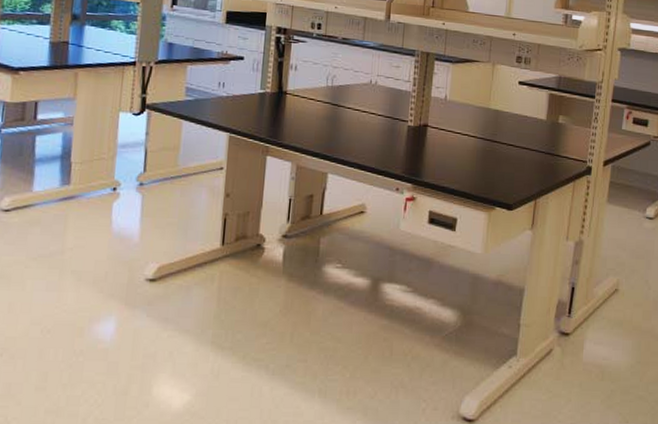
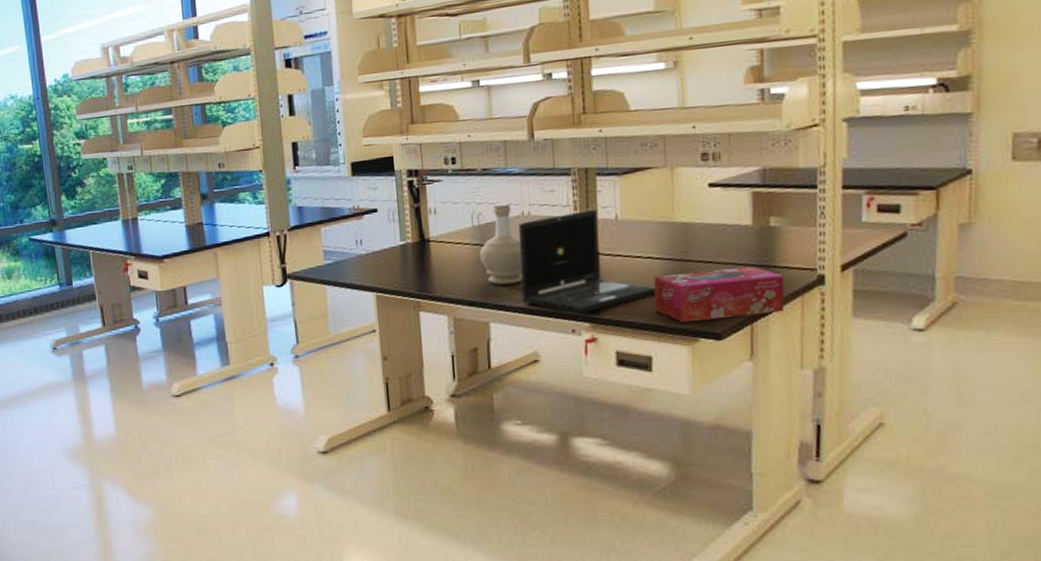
bottle: none [328,70,365,142] -> present [479,203,523,285]
laptop: none [358,87,469,176] -> present [518,209,657,314]
tissue box: none [465,151,564,193] -> present [653,266,785,323]

